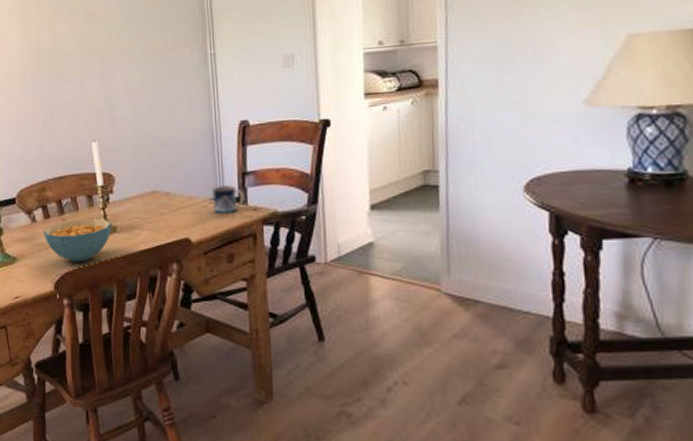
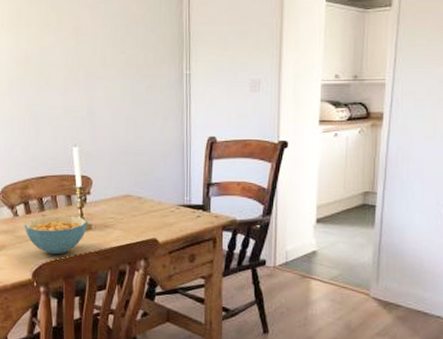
mug: present [212,184,245,213] -> none [179,192,208,218]

